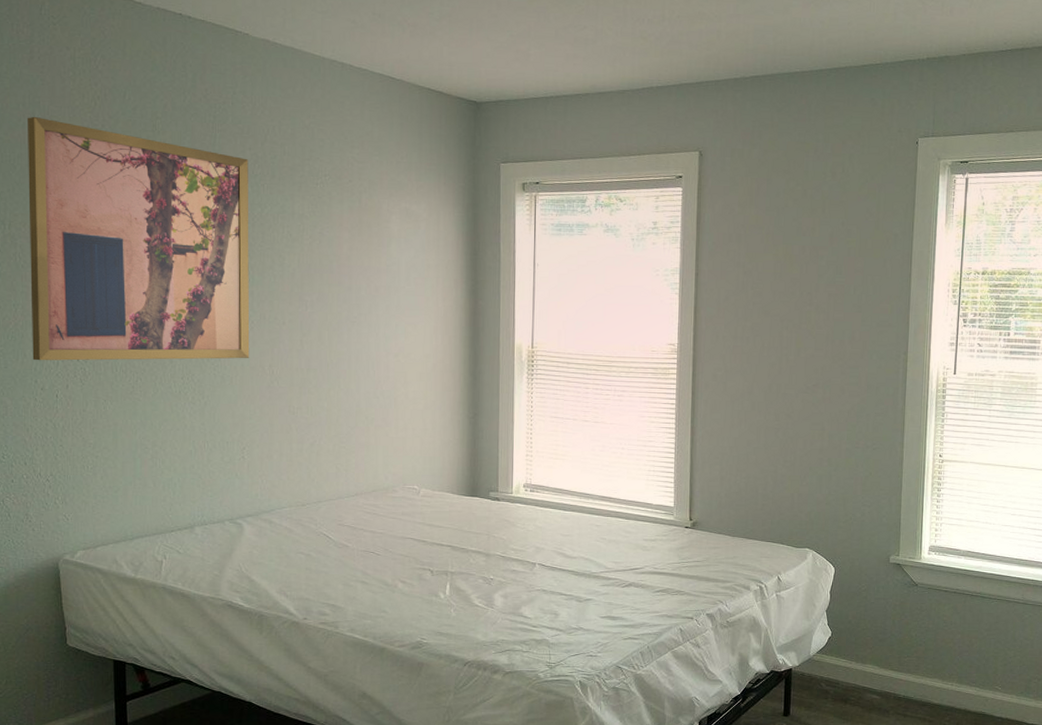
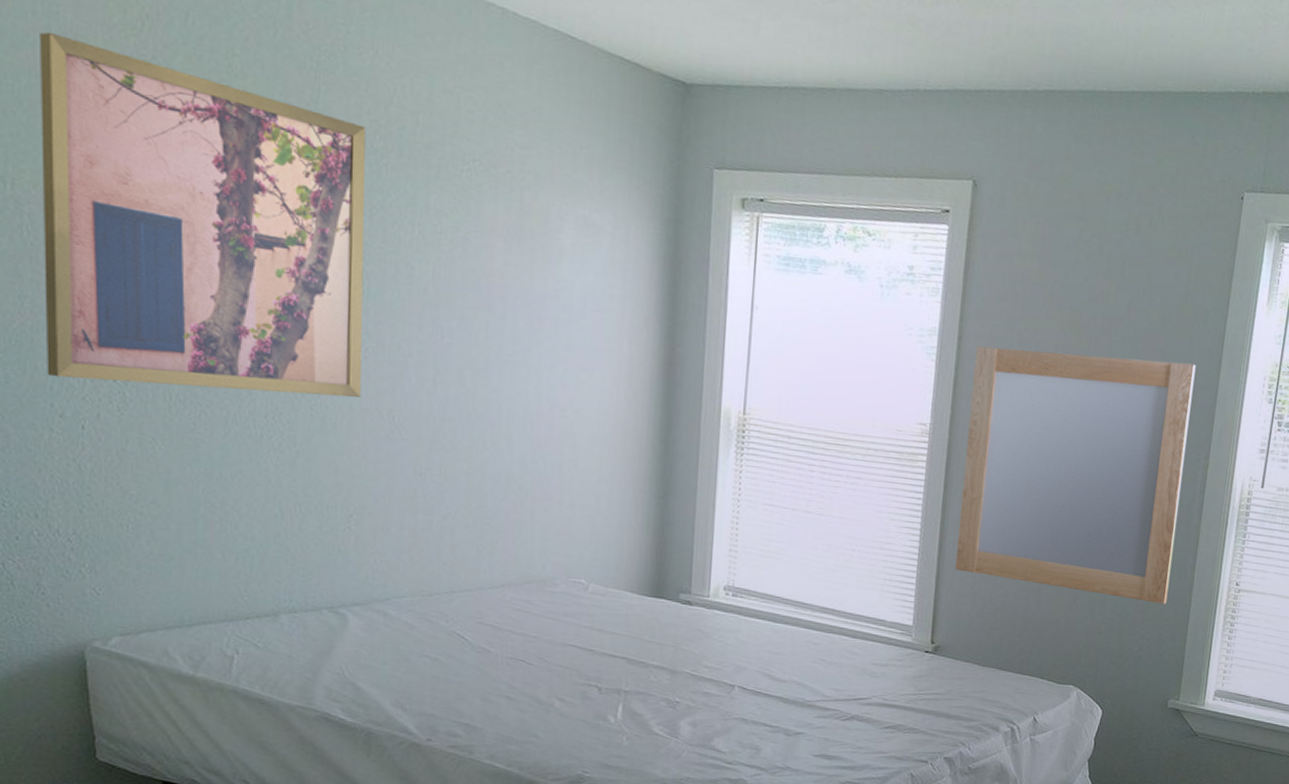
home mirror: none [705,278,890,476] -> present [955,346,1196,604]

